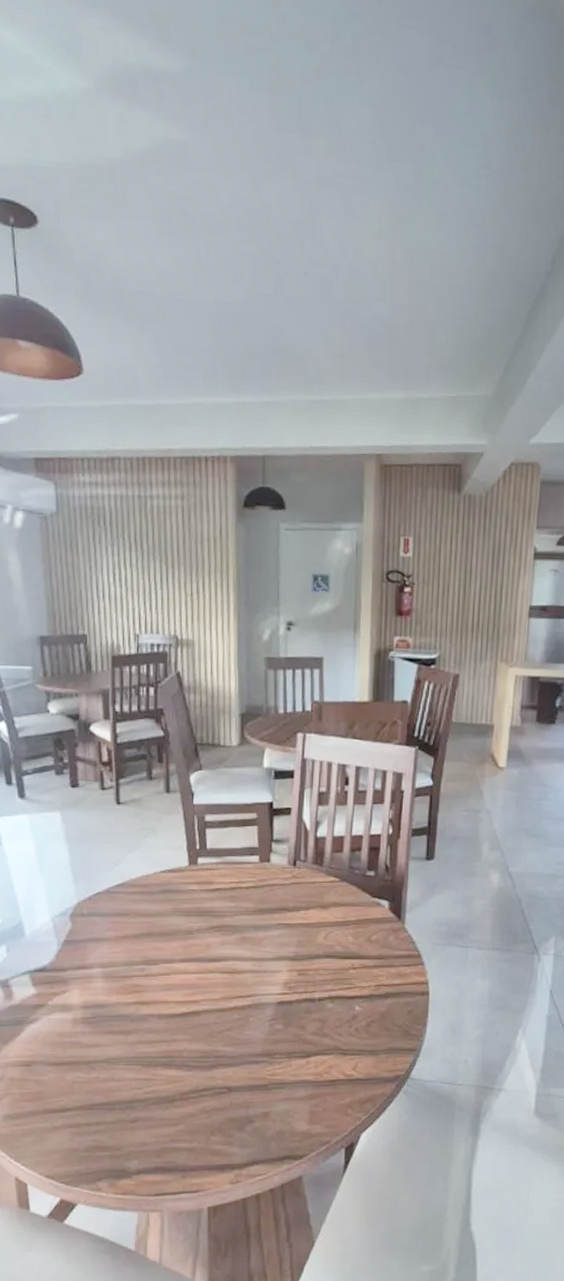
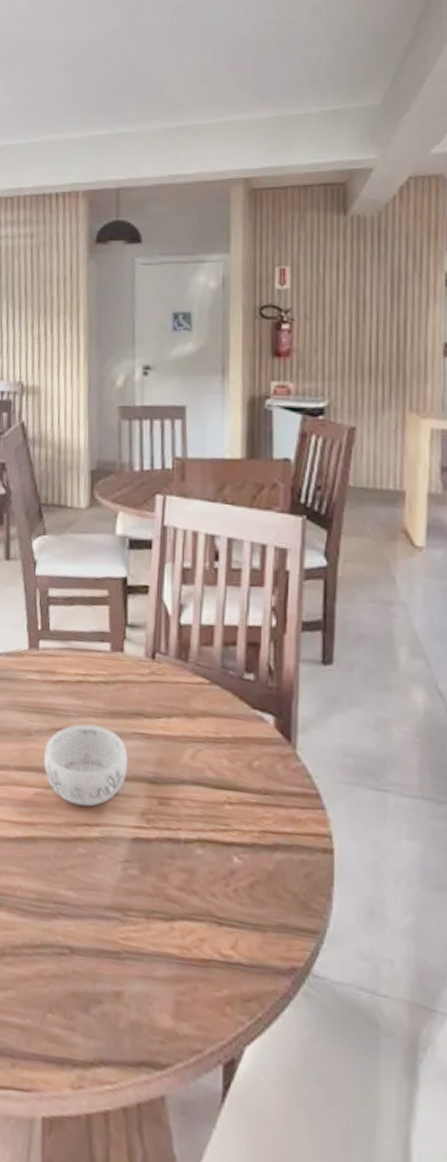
decorative bowl: none [204,921,273,983] -> present [44,724,128,807]

